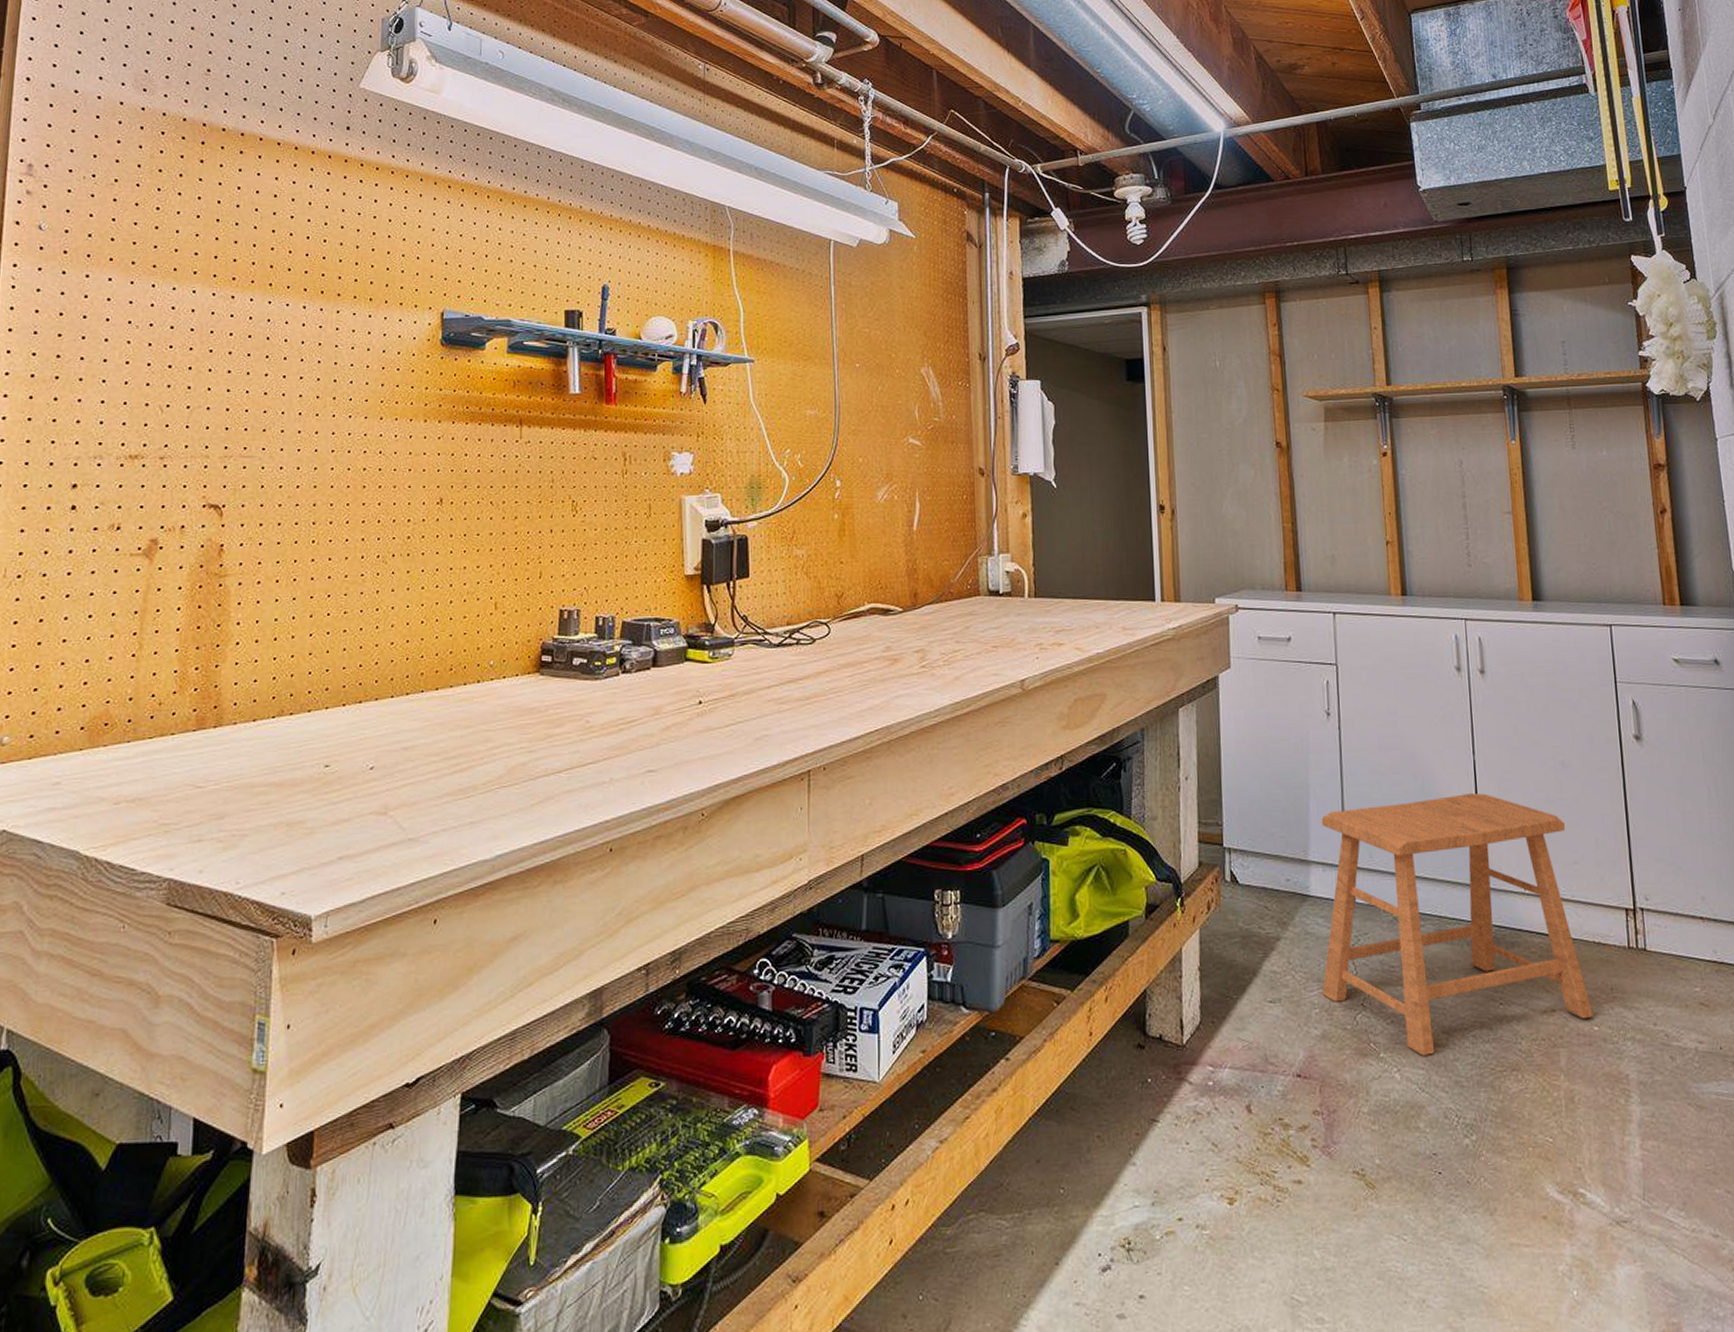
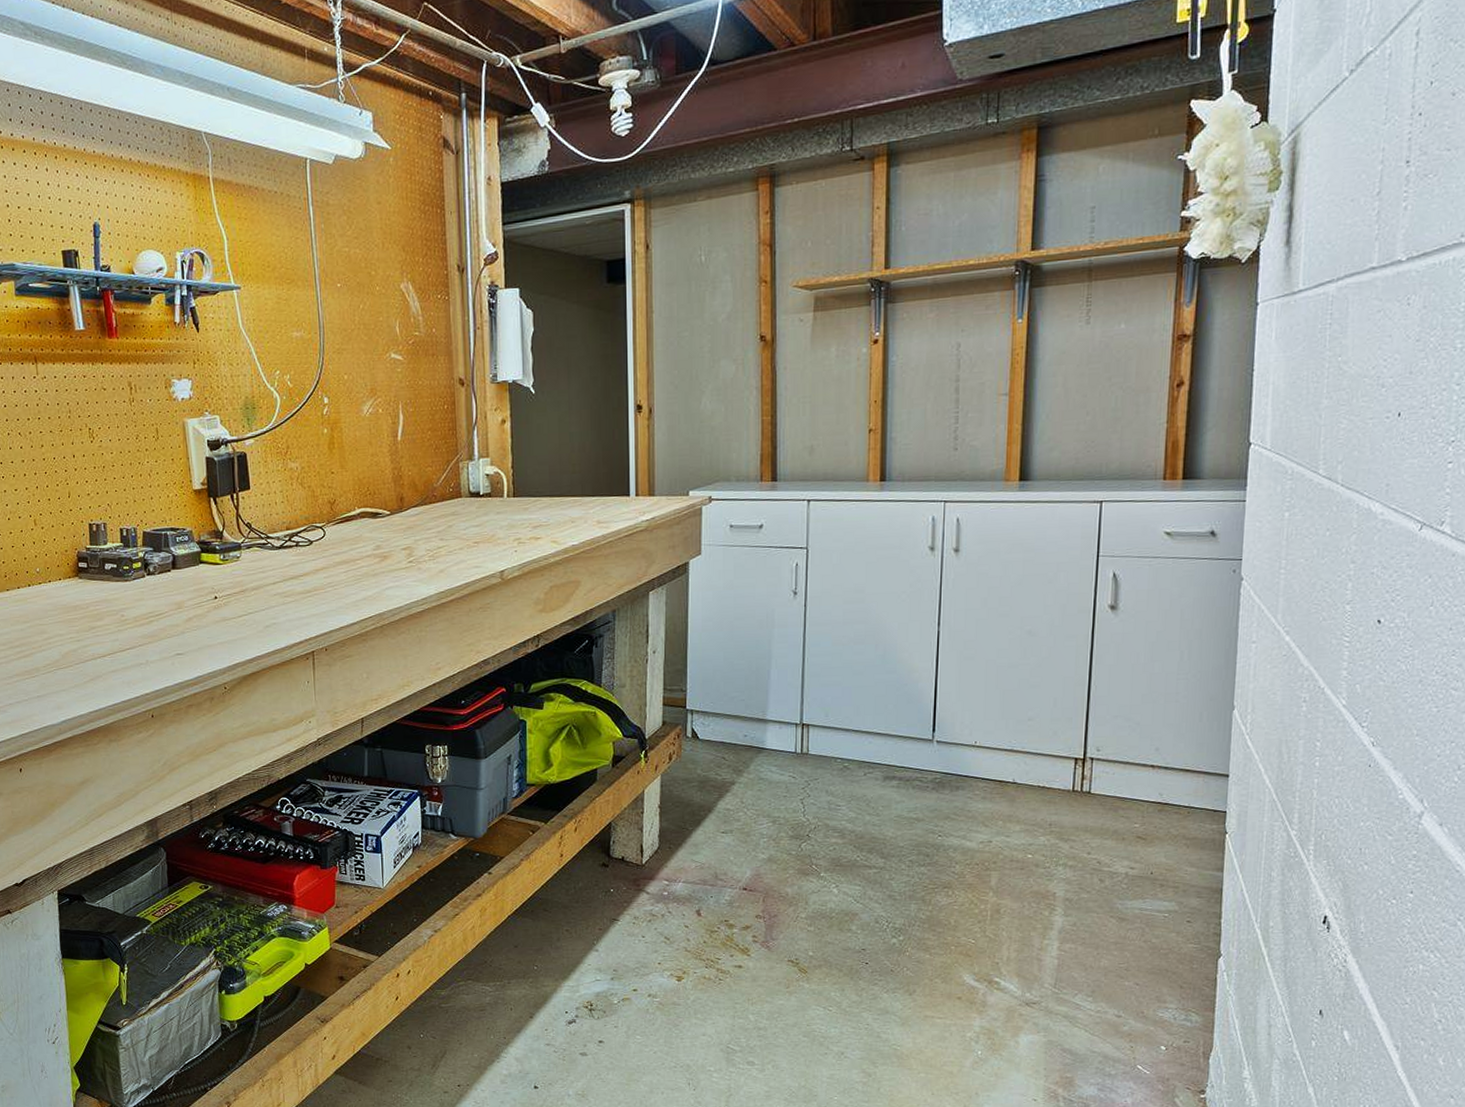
stool: present [1321,793,1593,1056] -> none [771,660,1029,875]

